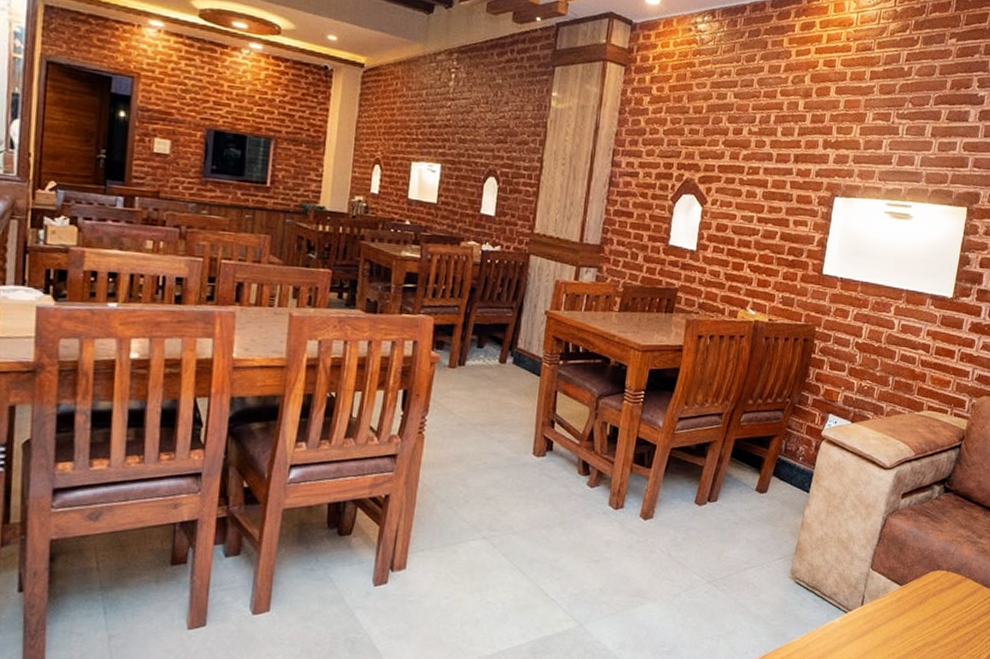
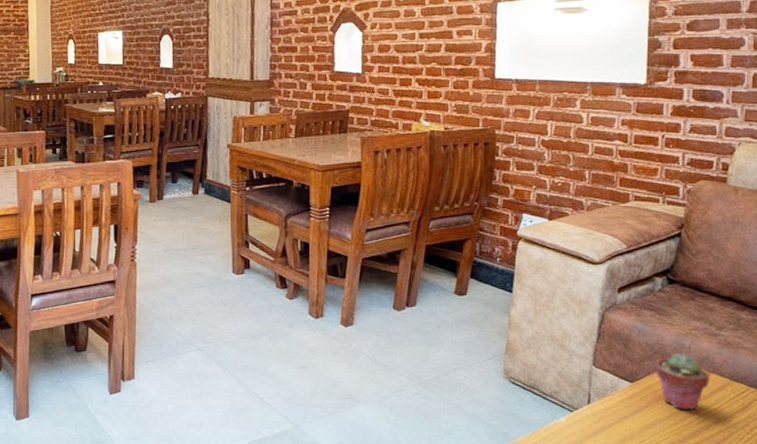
potted succulent: none [921,559,966,613] -> present [653,354,709,411]

